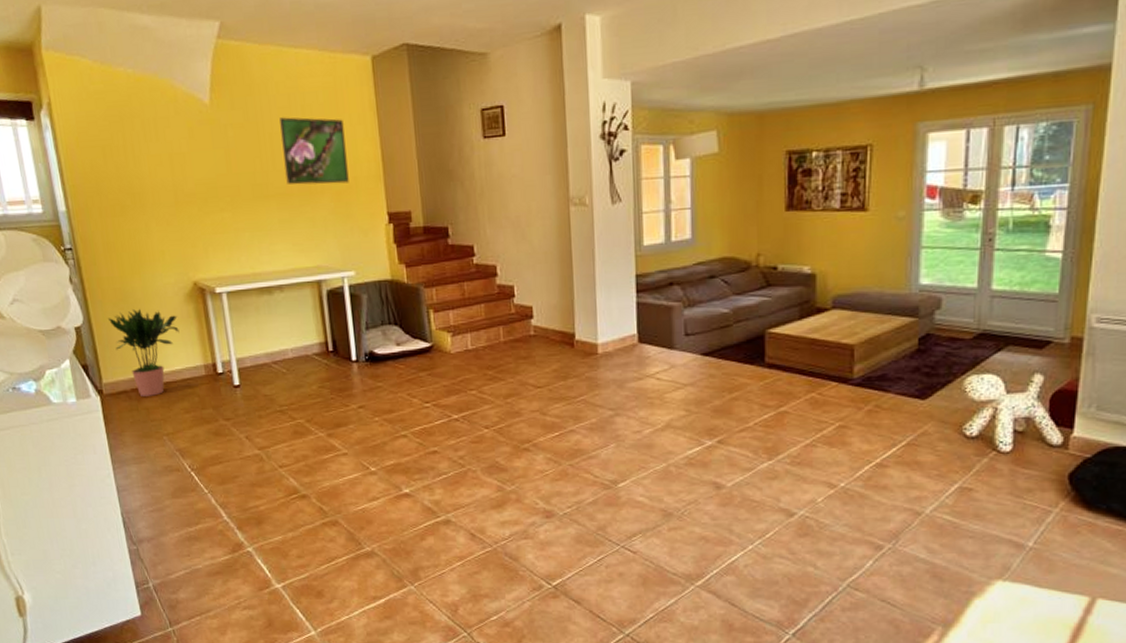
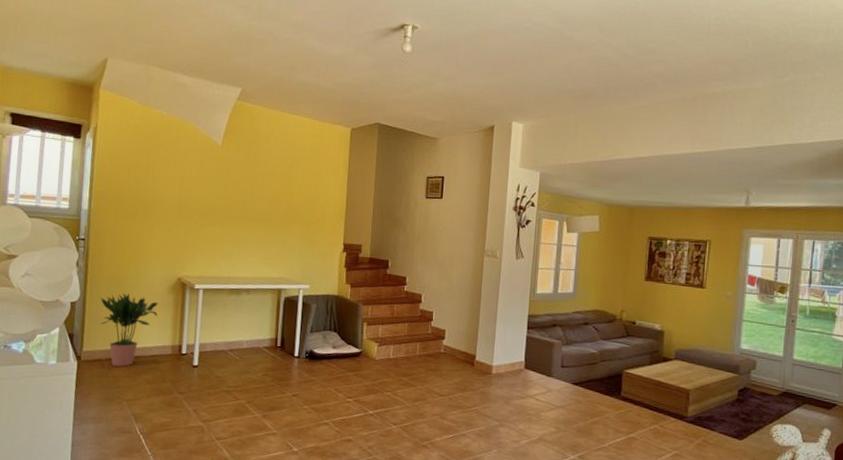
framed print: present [279,117,349,185] -> none [269,163,322,217]

